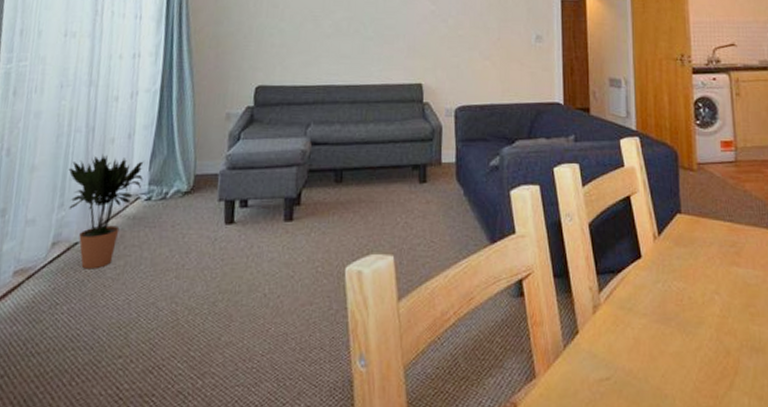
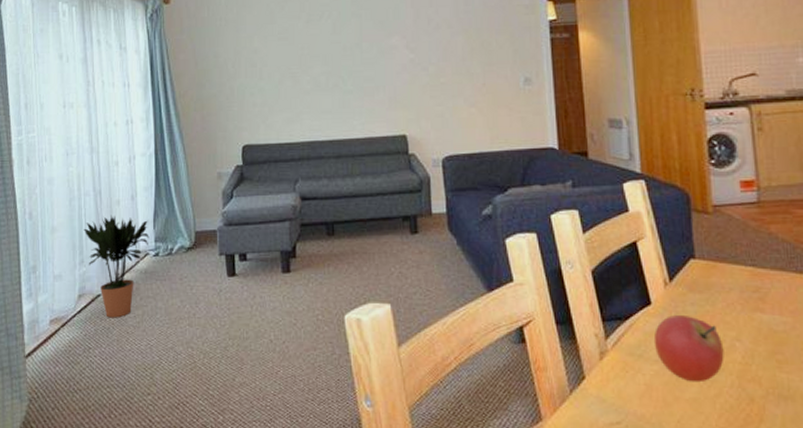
fruit: none [642,267,705,336] -> present [653,314,724,383]

